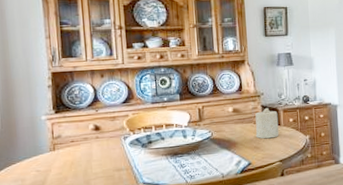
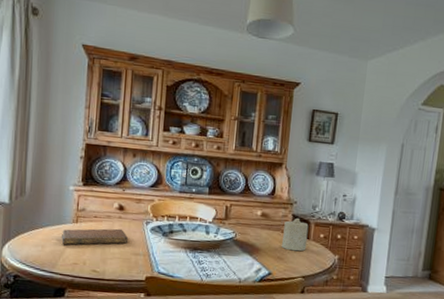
notebook: none [40,148,109,175] -> present [61,228,129,246]

